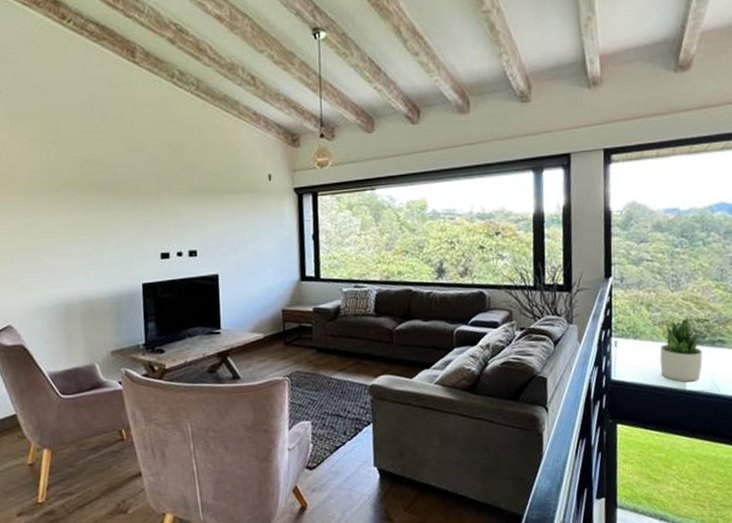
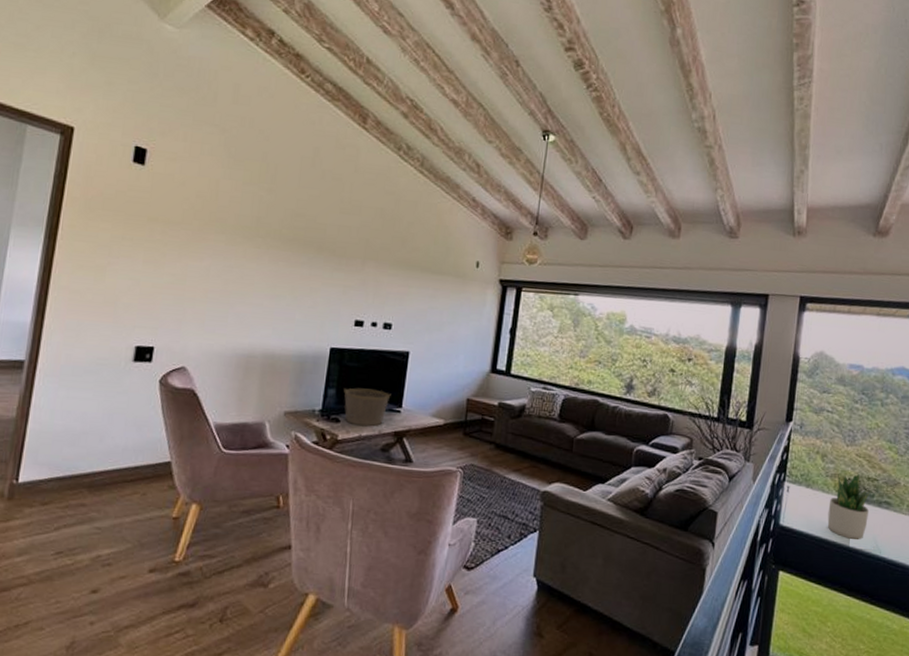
basket: none [162,316,208,353] -> present [344,388,391,427]

